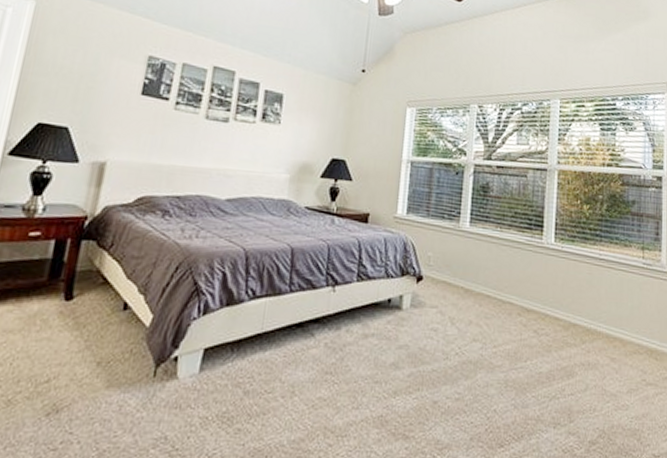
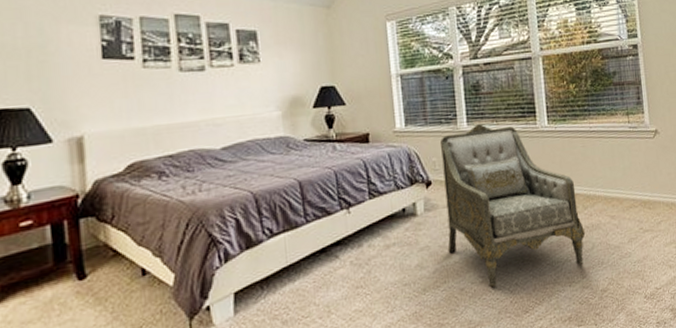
armchair: none [427,227,580,408] -> present [440,124,586,288]

